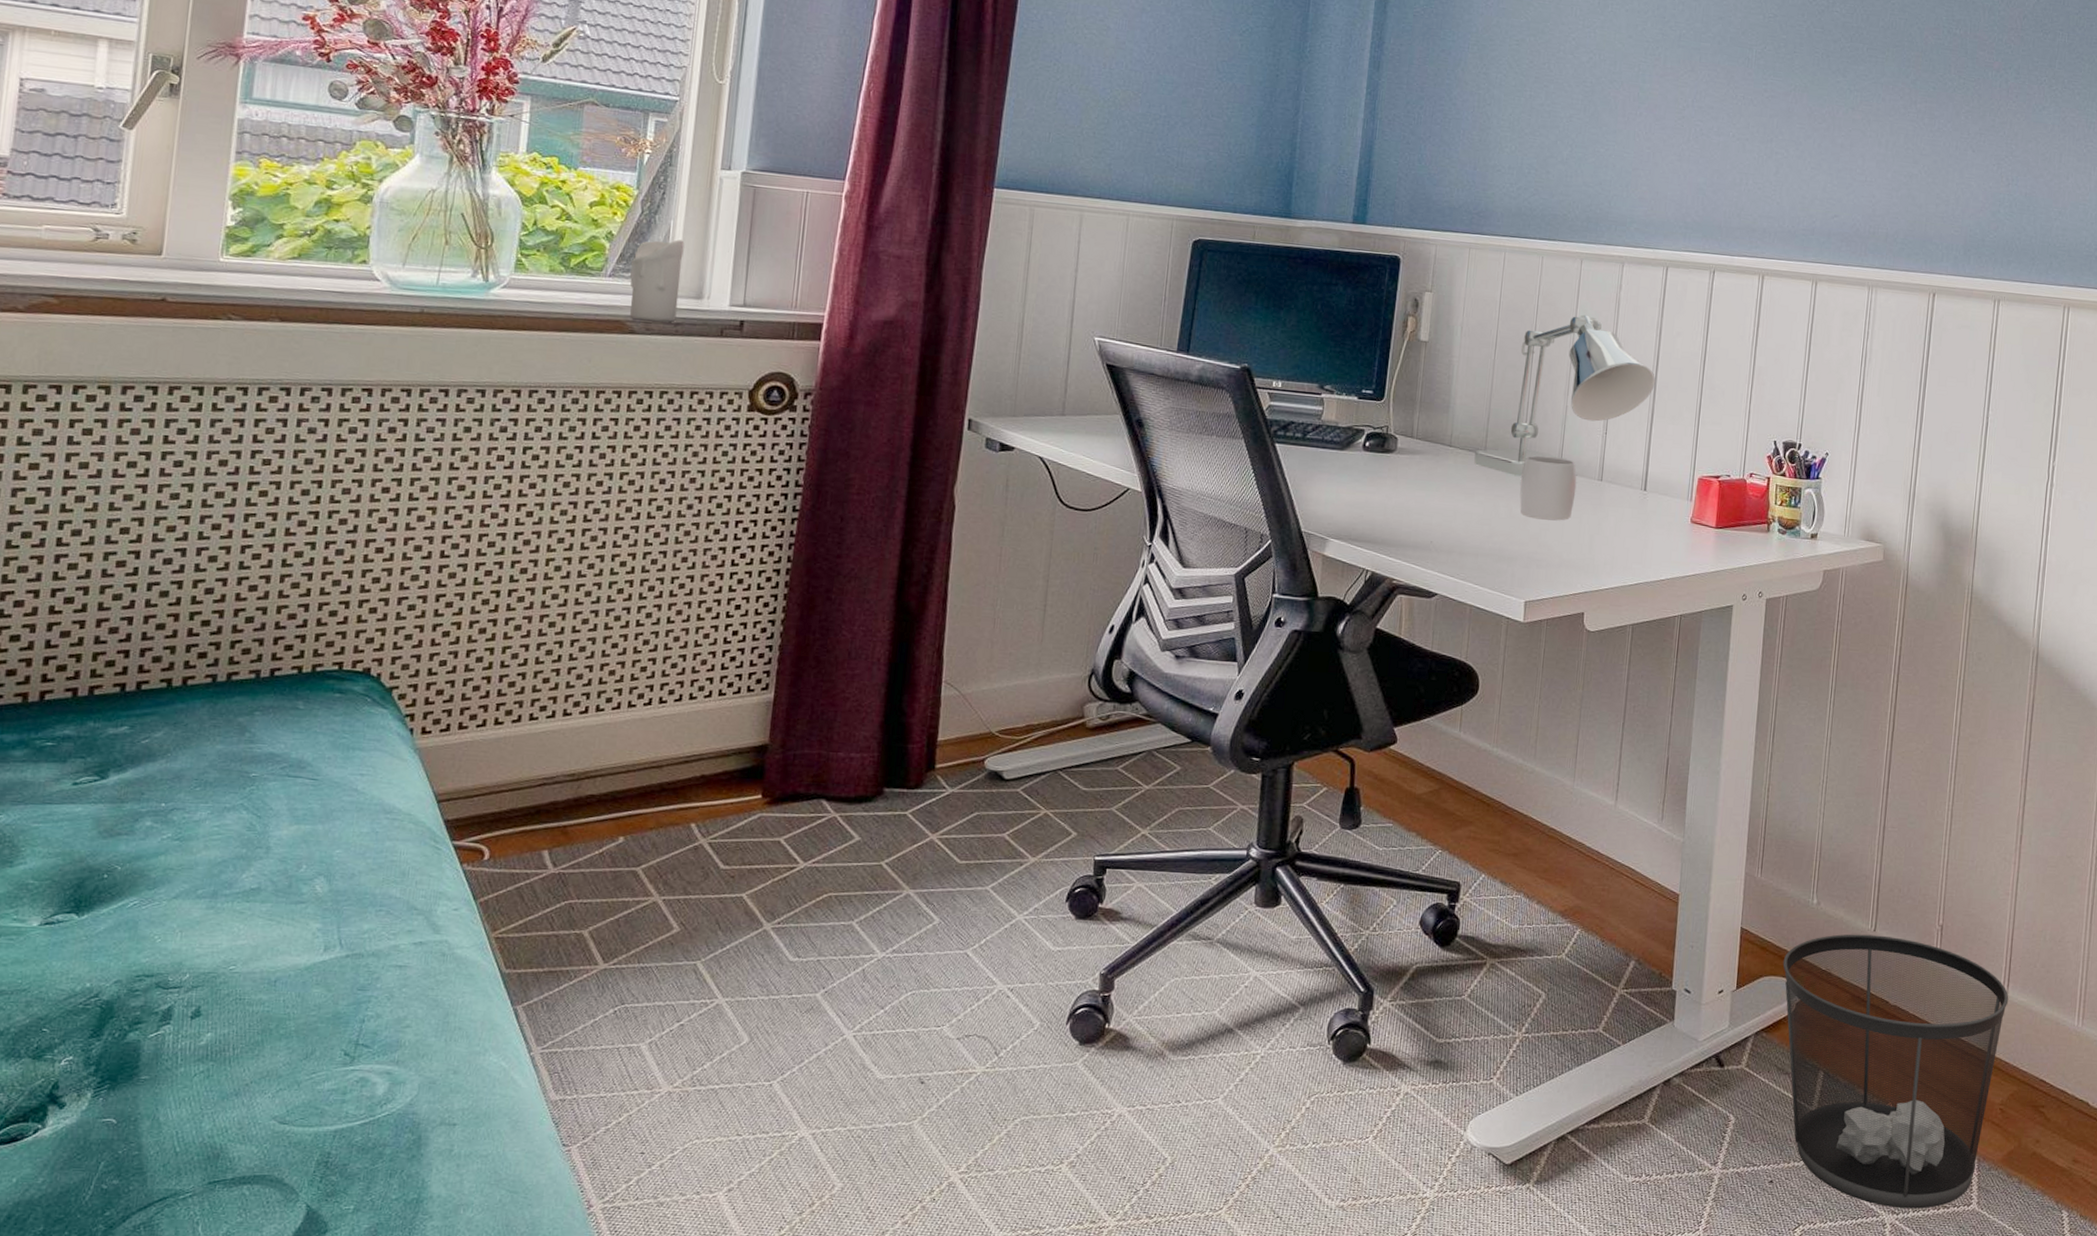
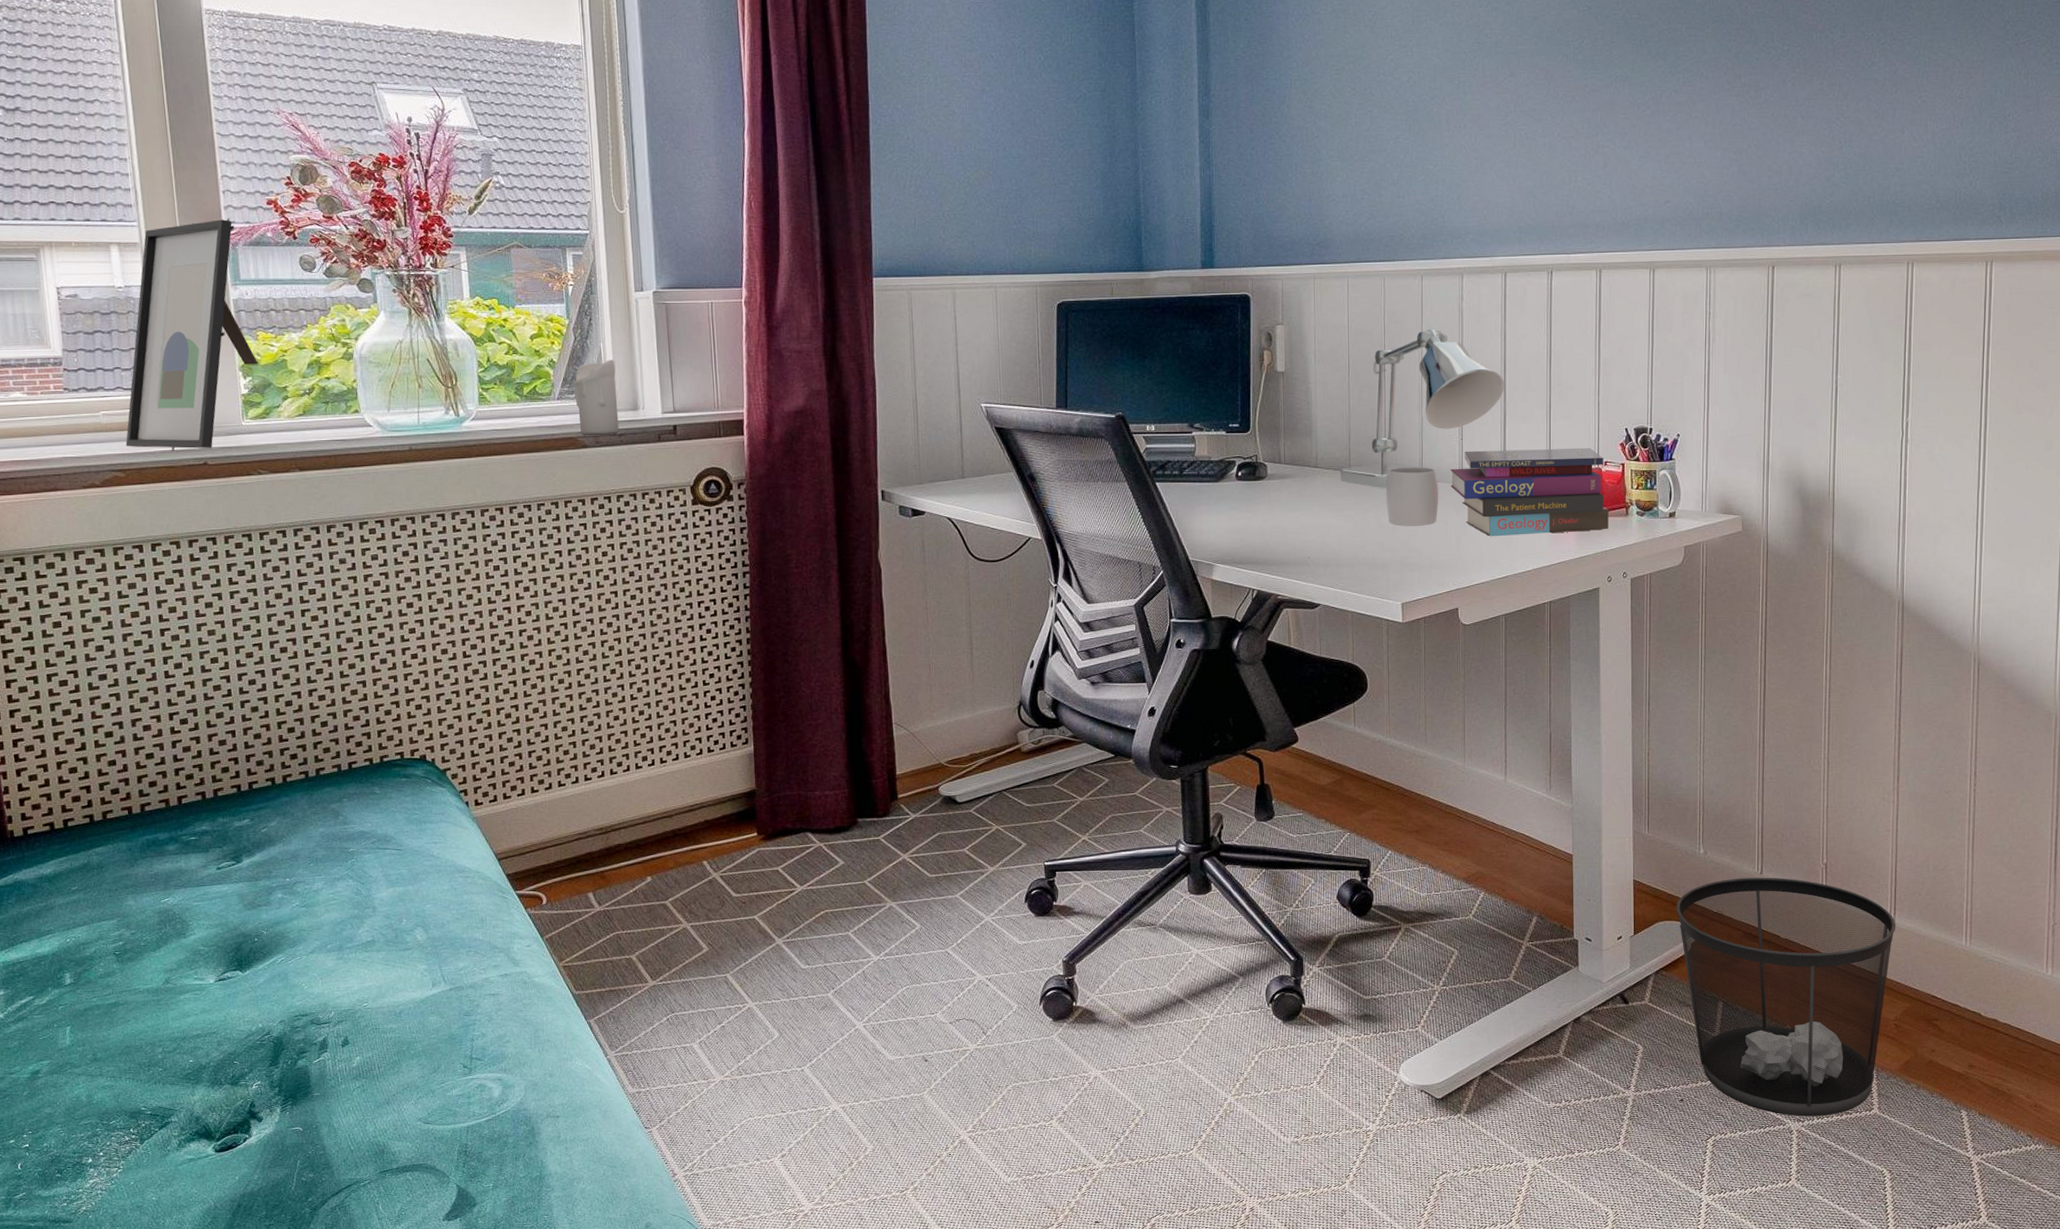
picture frame: none [67,27,258,283] -> present [125,218,259,452]
books: none [1589,446,1750,545] -> present [1450,447,1609,537]

